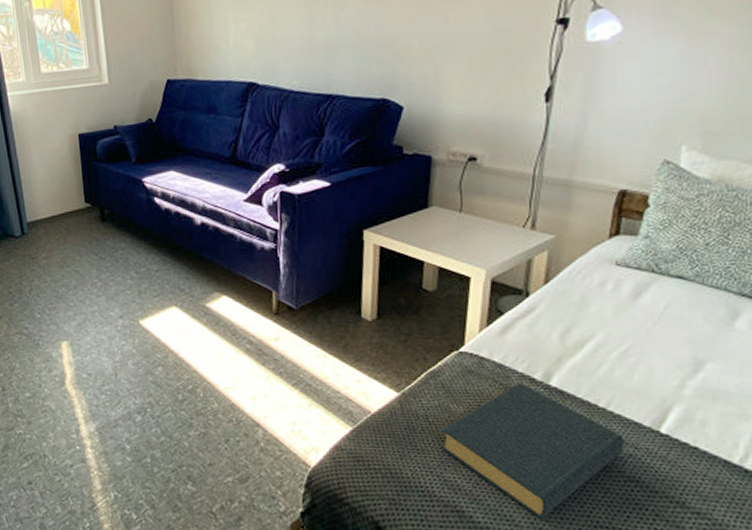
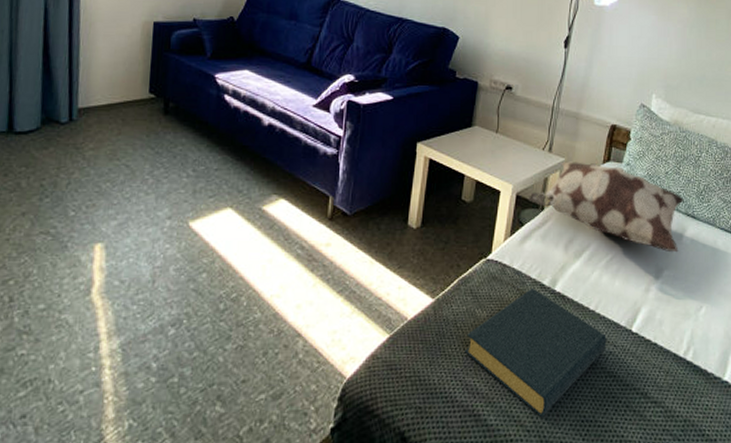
decorative pillow: none [508,238,736,342] -> present [529,161,684,253]

